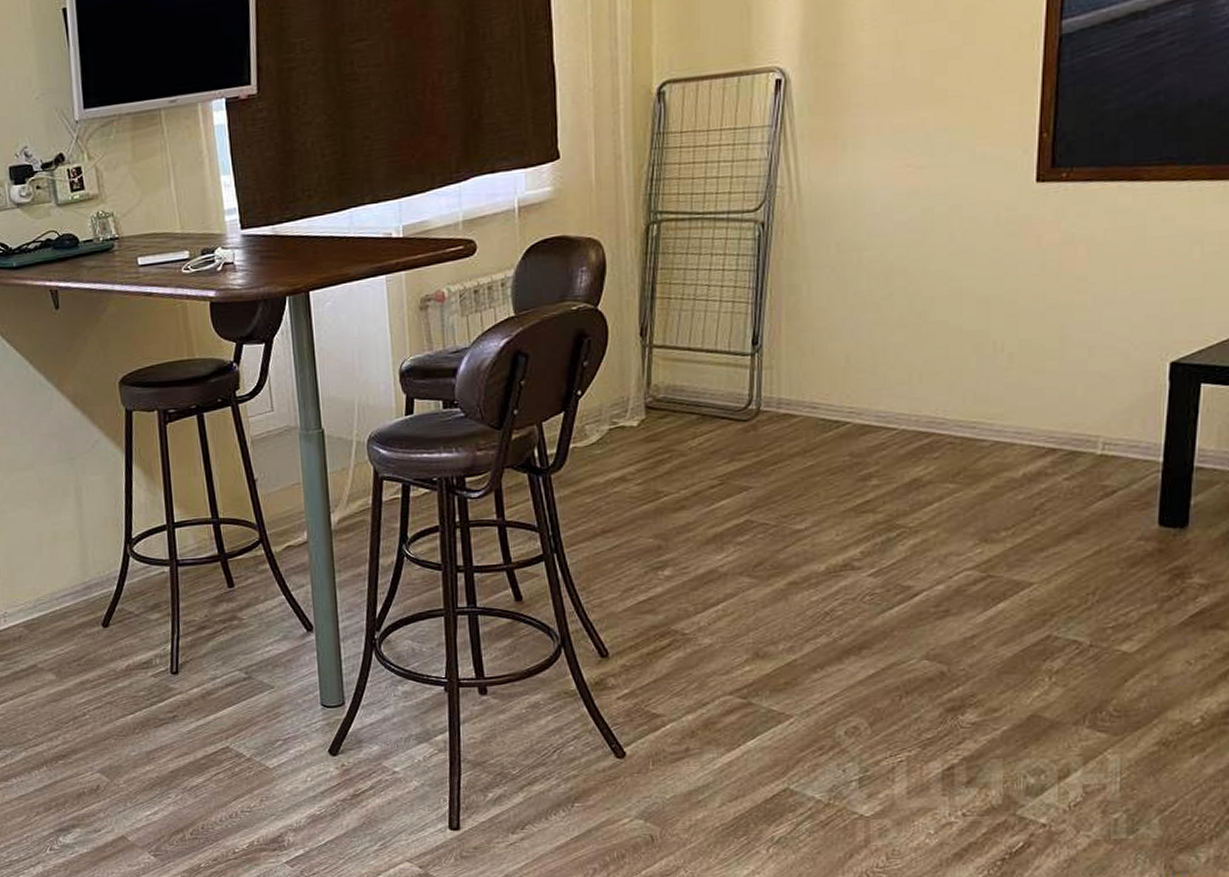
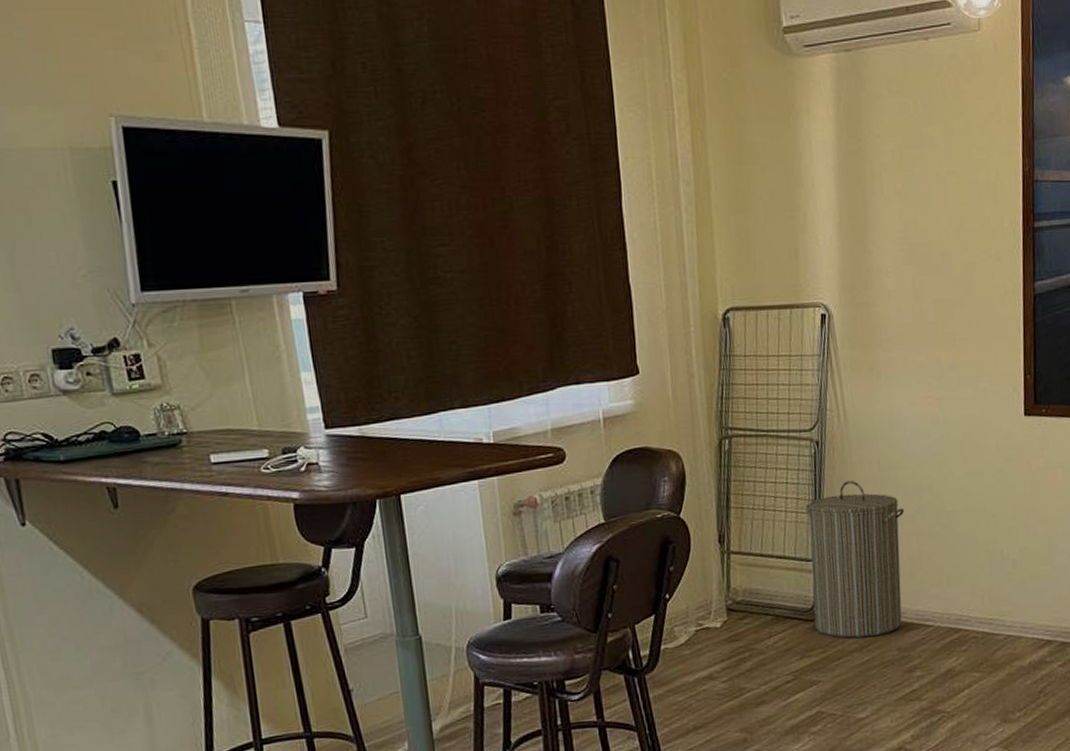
laundry hamper: none [744,264,867,441] -> present [805,480,904,638]

